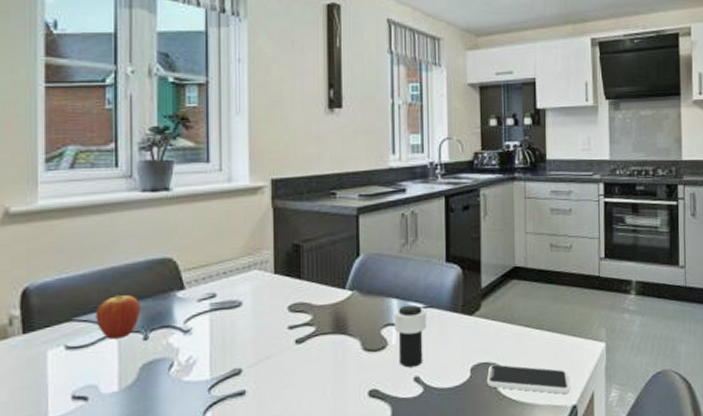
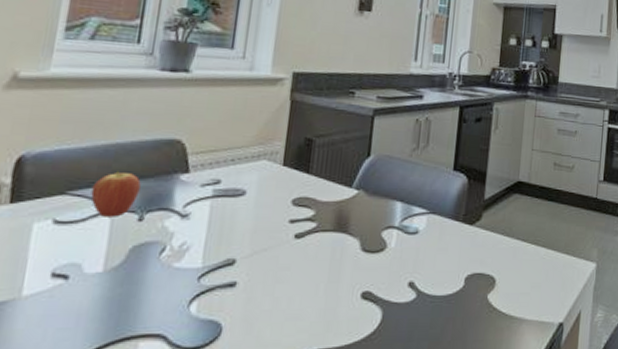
cup: present [393,304,427,368] -> none [394,209,429,272]
smartphone: present [486,364,570,394] -> none [478,276,559,310]

